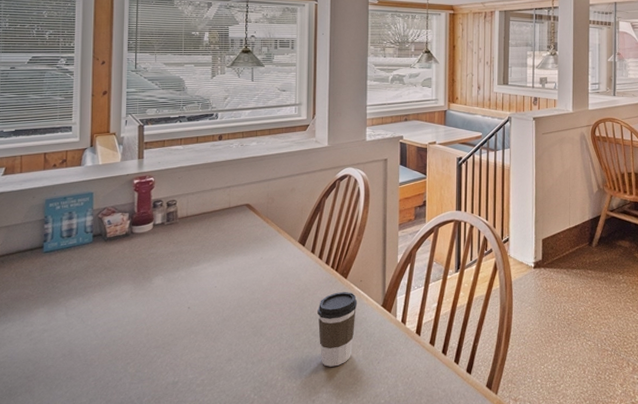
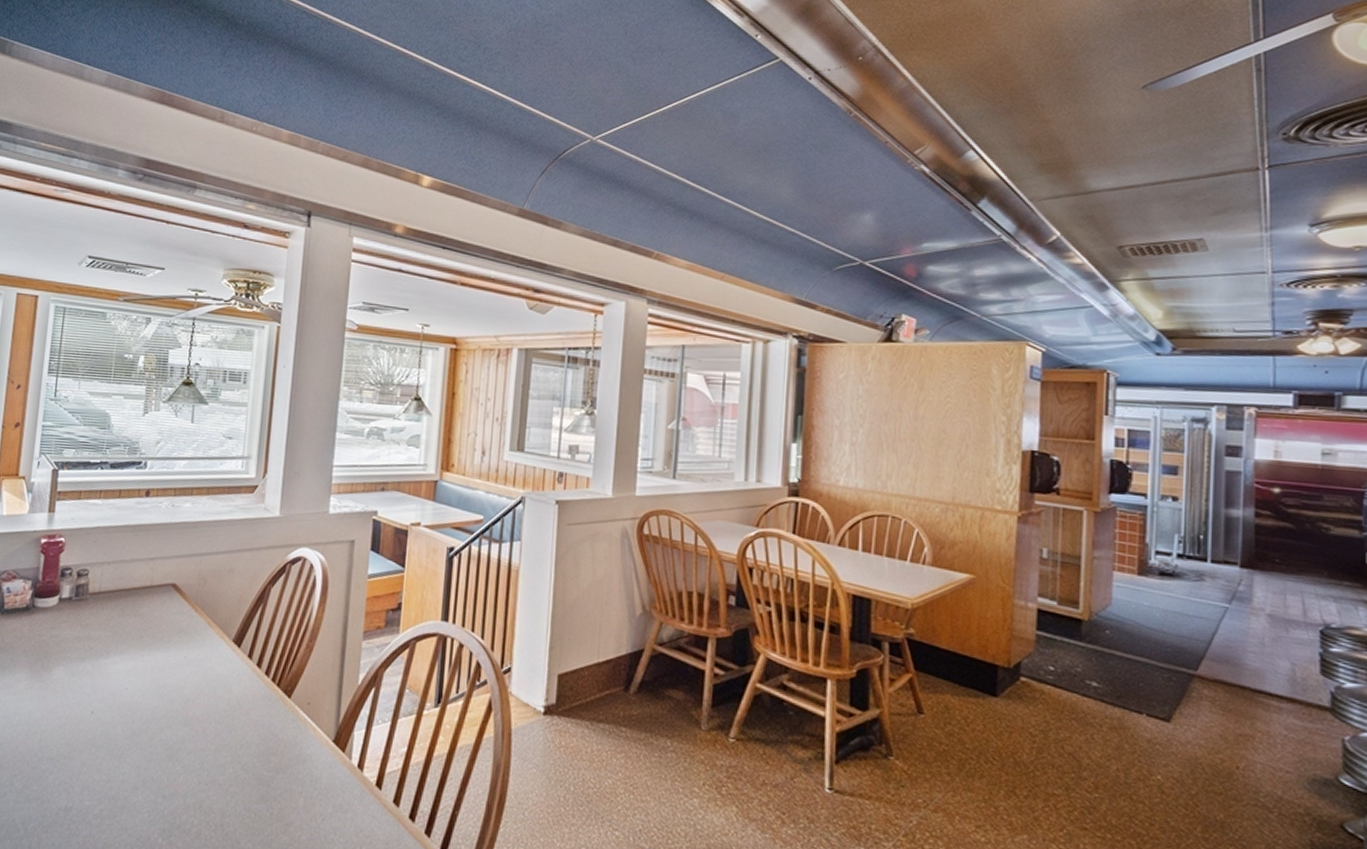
coffee cup: present [317,292,358,367] -> none [249,715,302,817]

